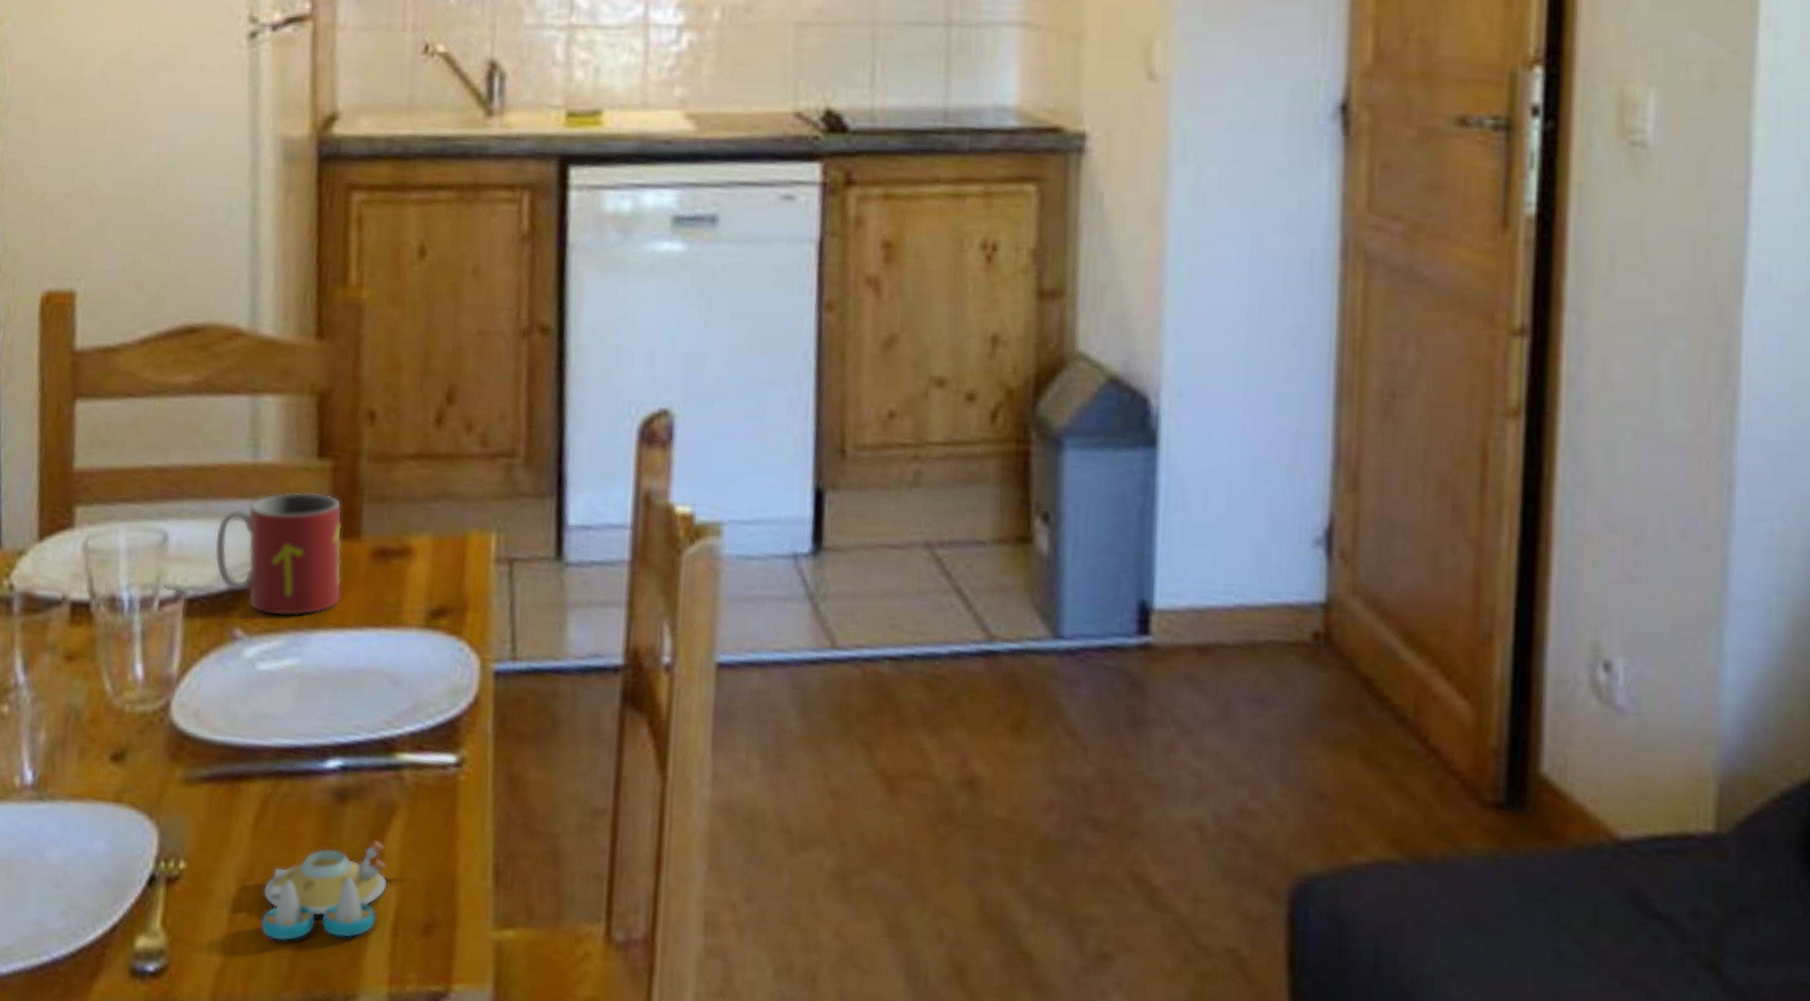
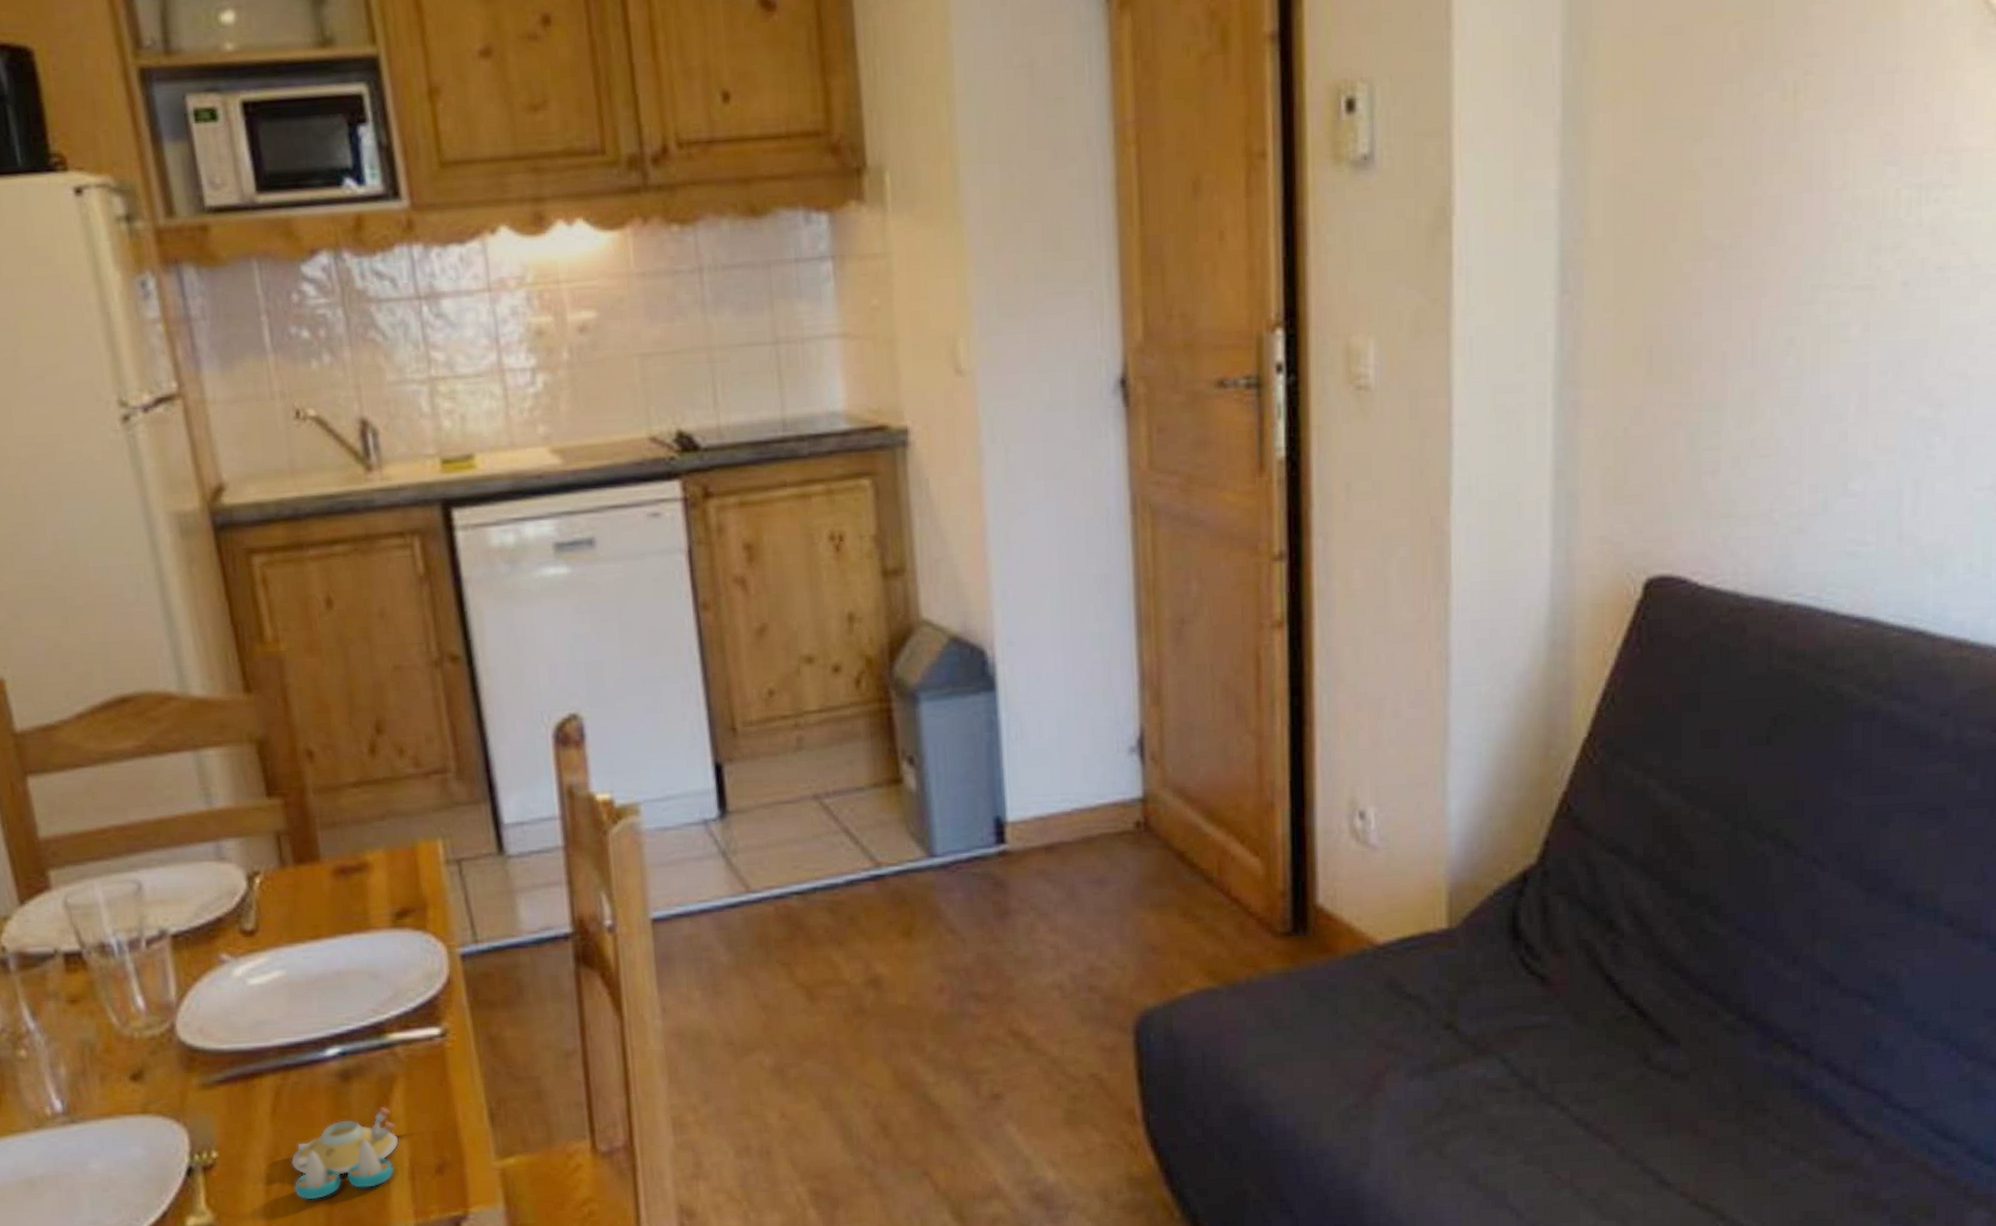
mug: present [215,492,342,616] -> none [186,828,313,938]

